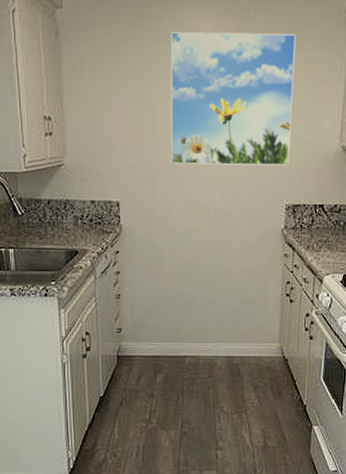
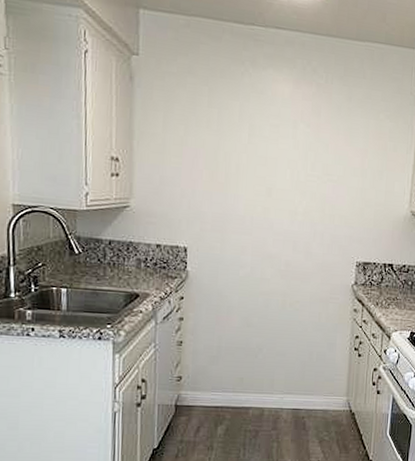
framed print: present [170,31,296,166] -> none [243,90,370,226]

